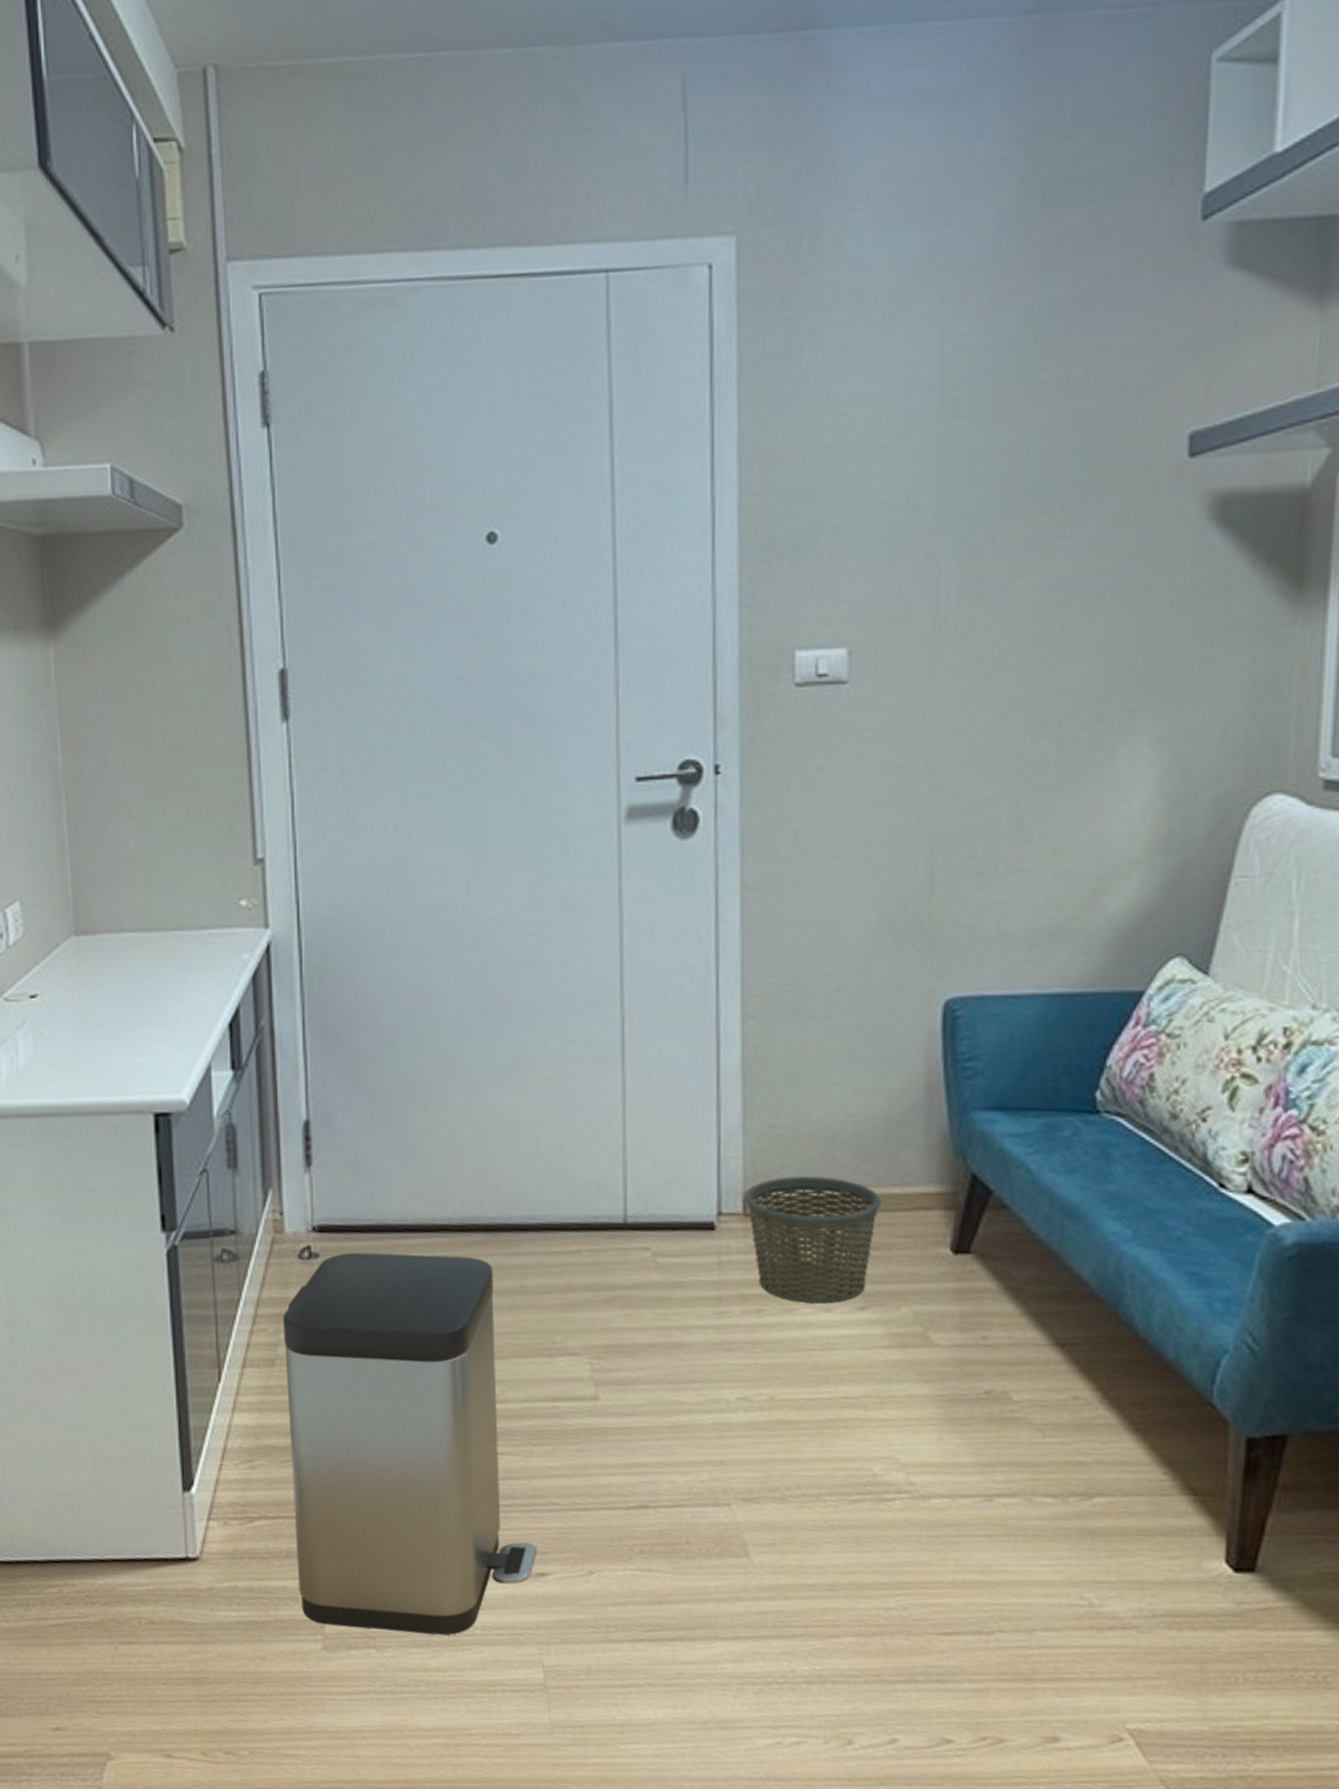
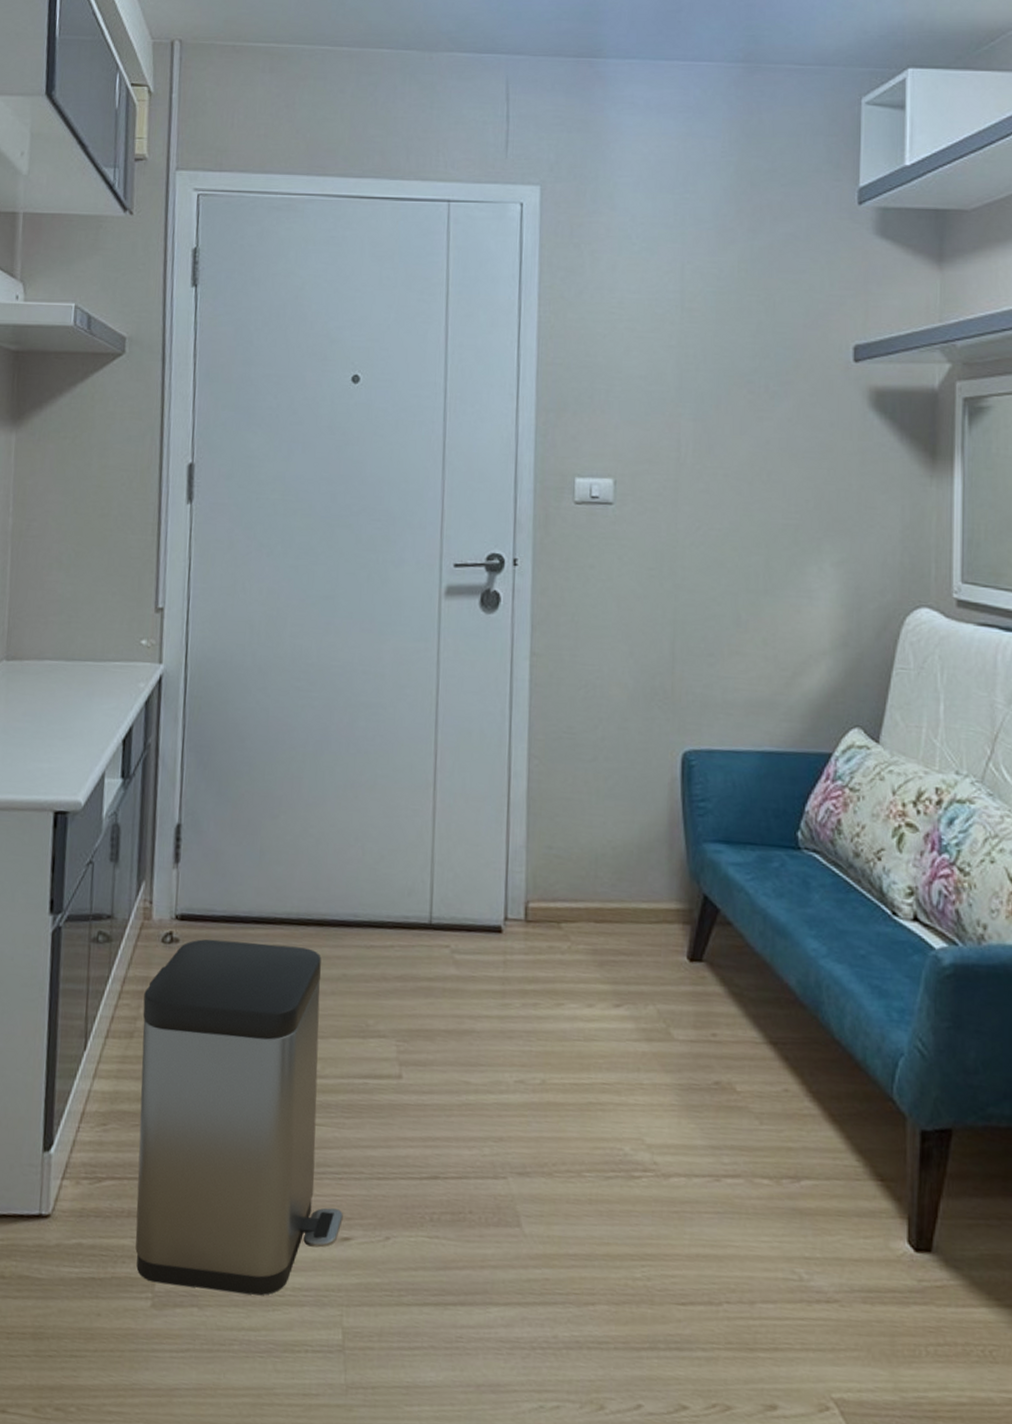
basket: present [744,1176,882,1304] -> none [526,890,634,1000]

